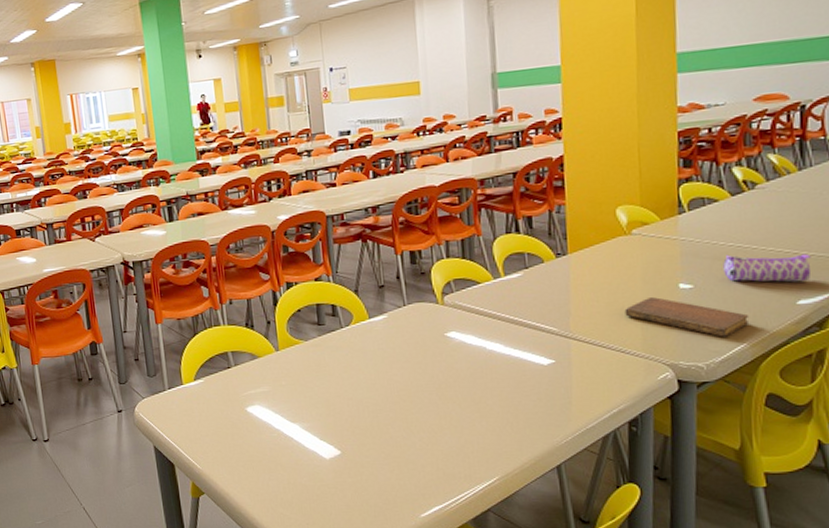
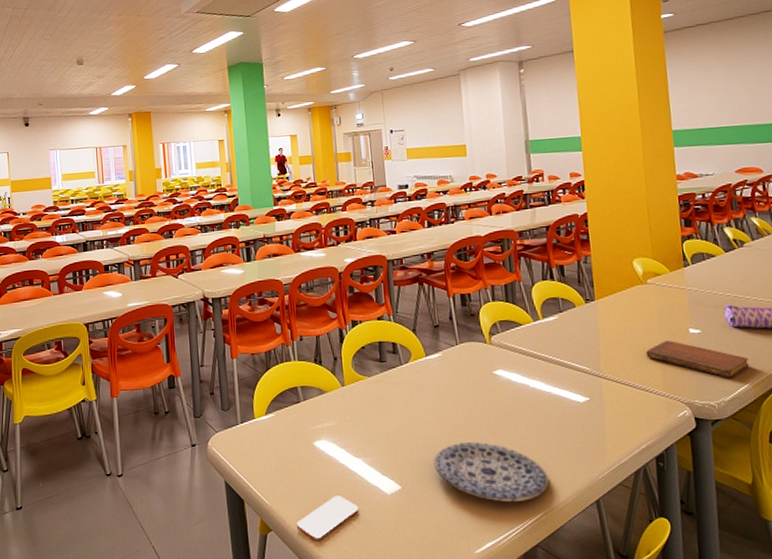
smartphone: none [230,460,295,504] -> present [297,496,358,541]
plate: none [376,406,504,468] -> present [433,441,549,503]

